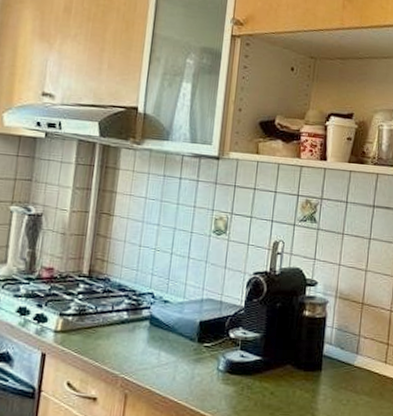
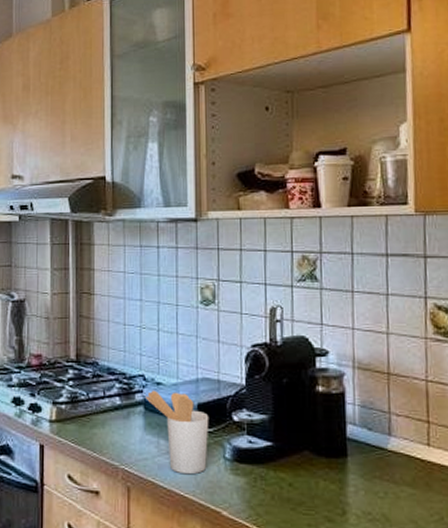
utensil holder: none [152,307,209,384] -> present [146,390,209,475]

